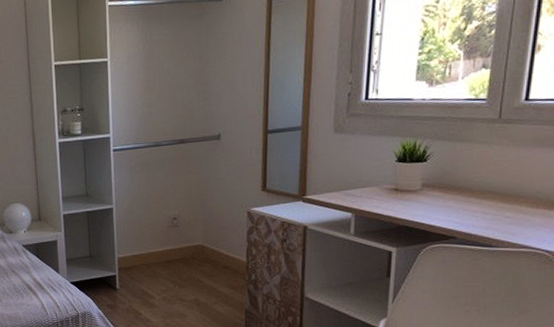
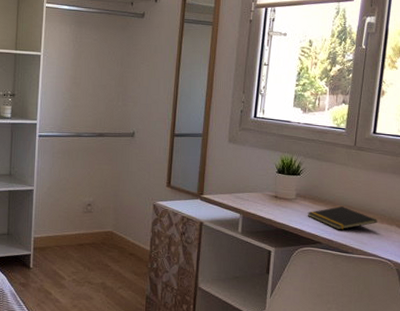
notepad: none [437,193,531,221] -> present [307,206,377,230]

